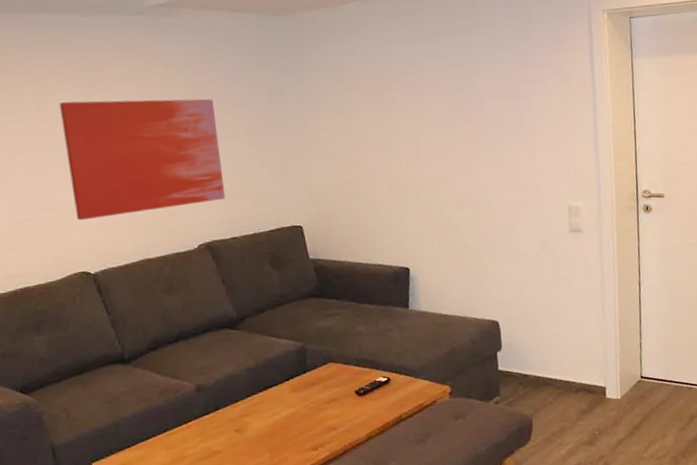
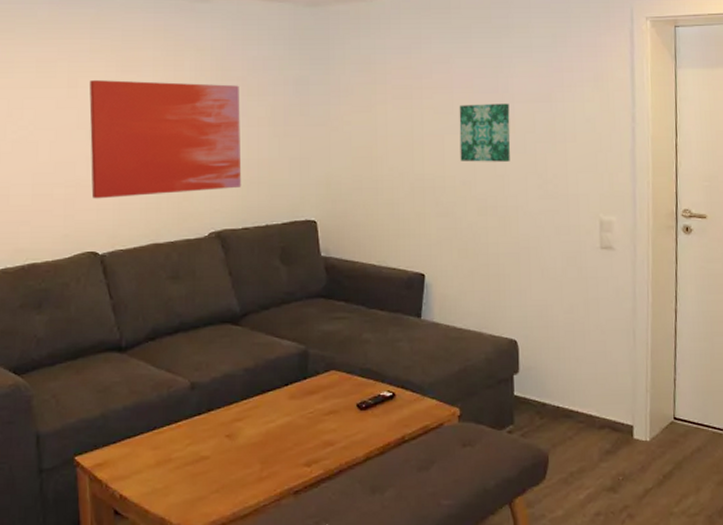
wall art: none [430,101,482,160] -> present [459,103,511,162]

